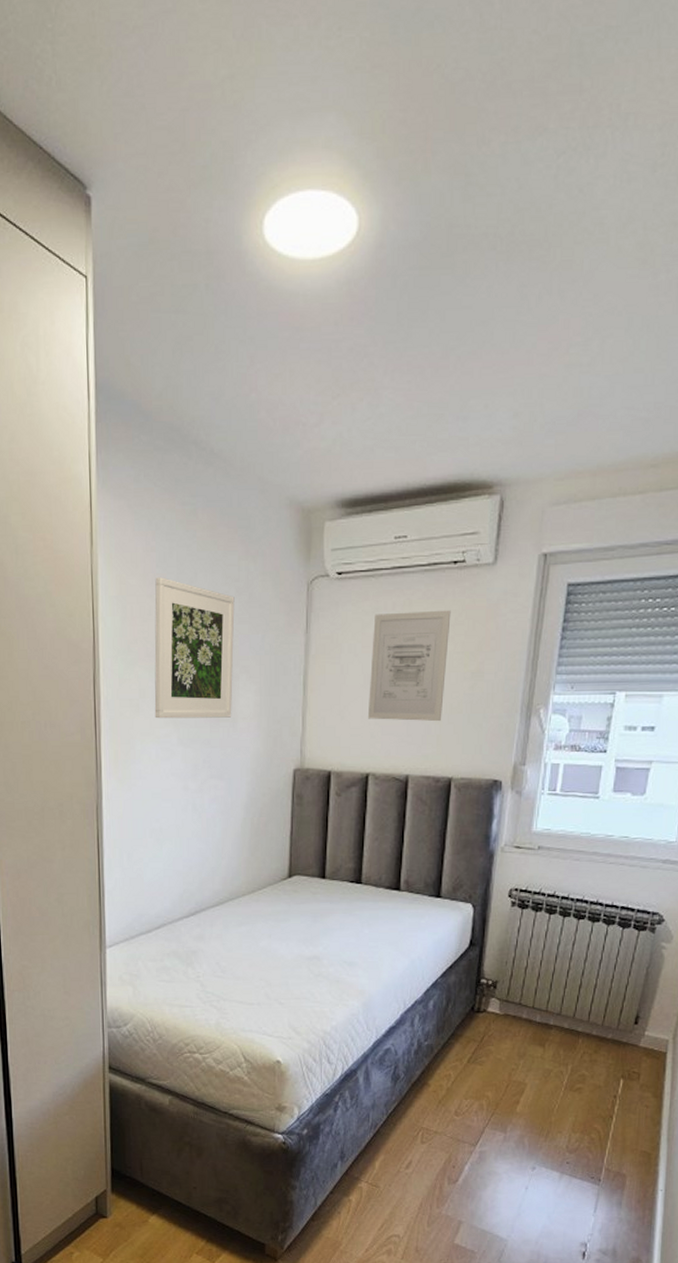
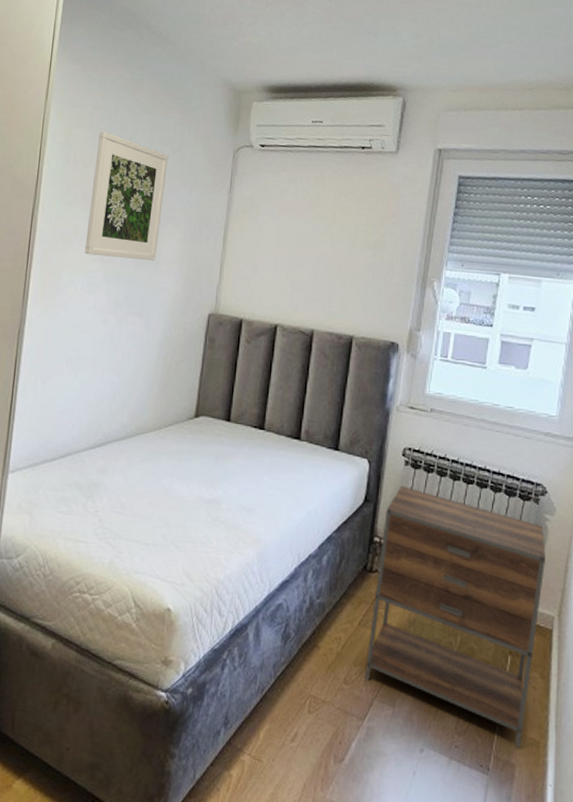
wall art: present [367,610,451,722] -> none [279,183,358,284]
nightstand: none [475,927,661,1161] -> present [364,486,546,749]

